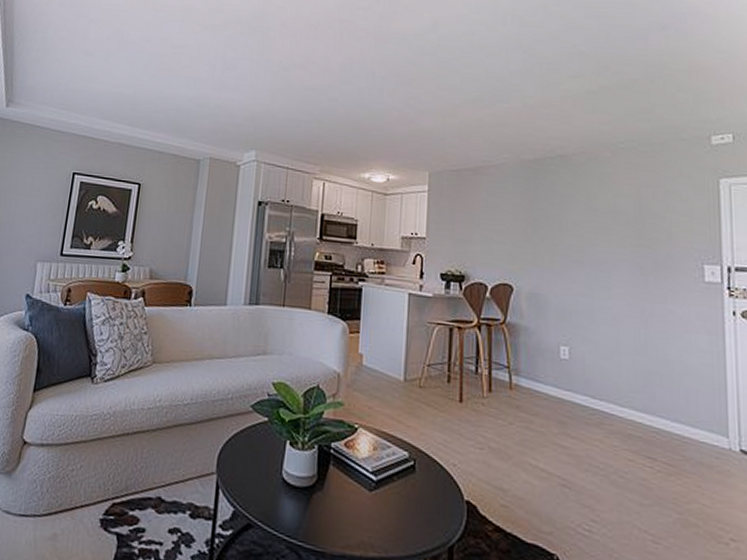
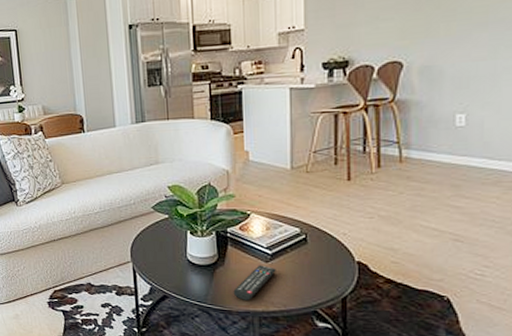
remote control: none [329,493,380,540] -> present [233,265,276,300]

